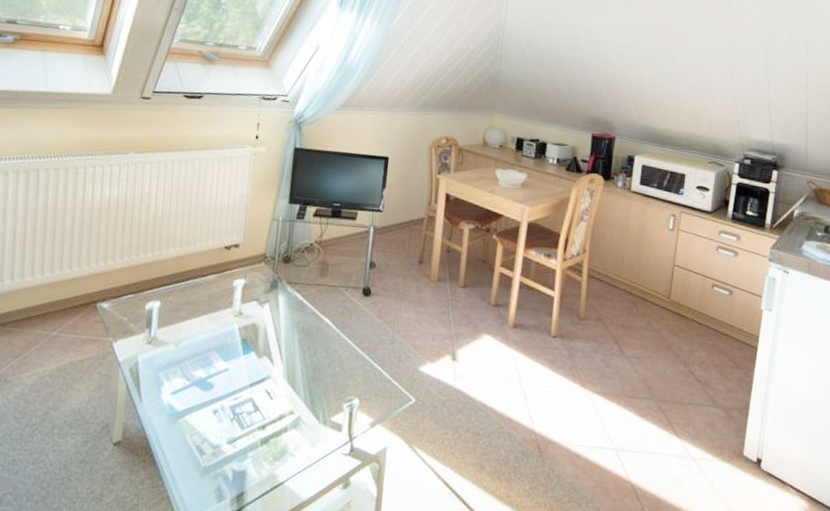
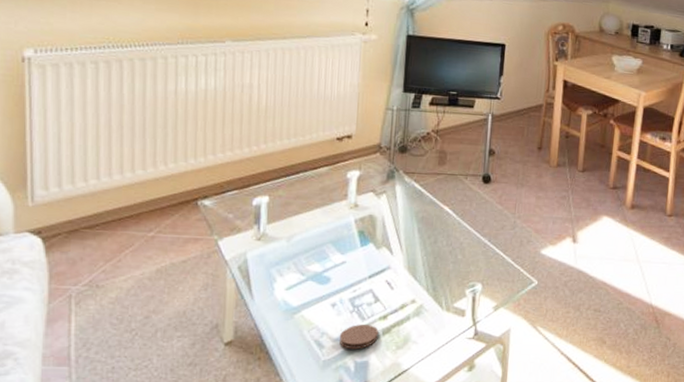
coaster: none [219,433,257,458] -> present [339,324,379,350]

